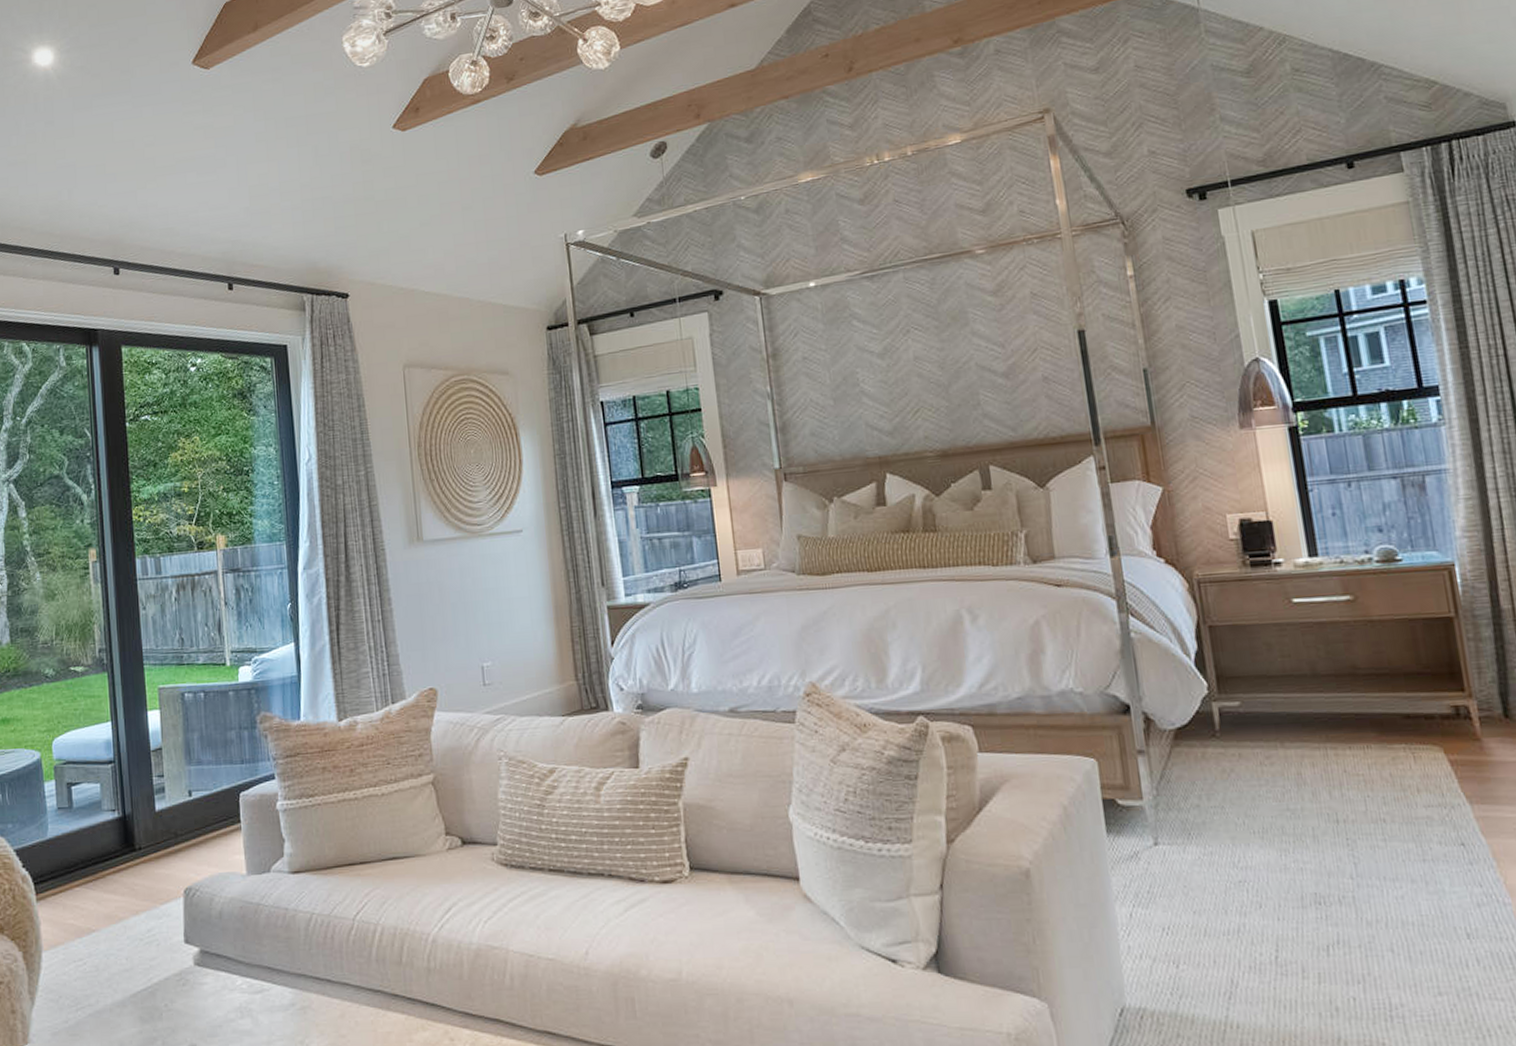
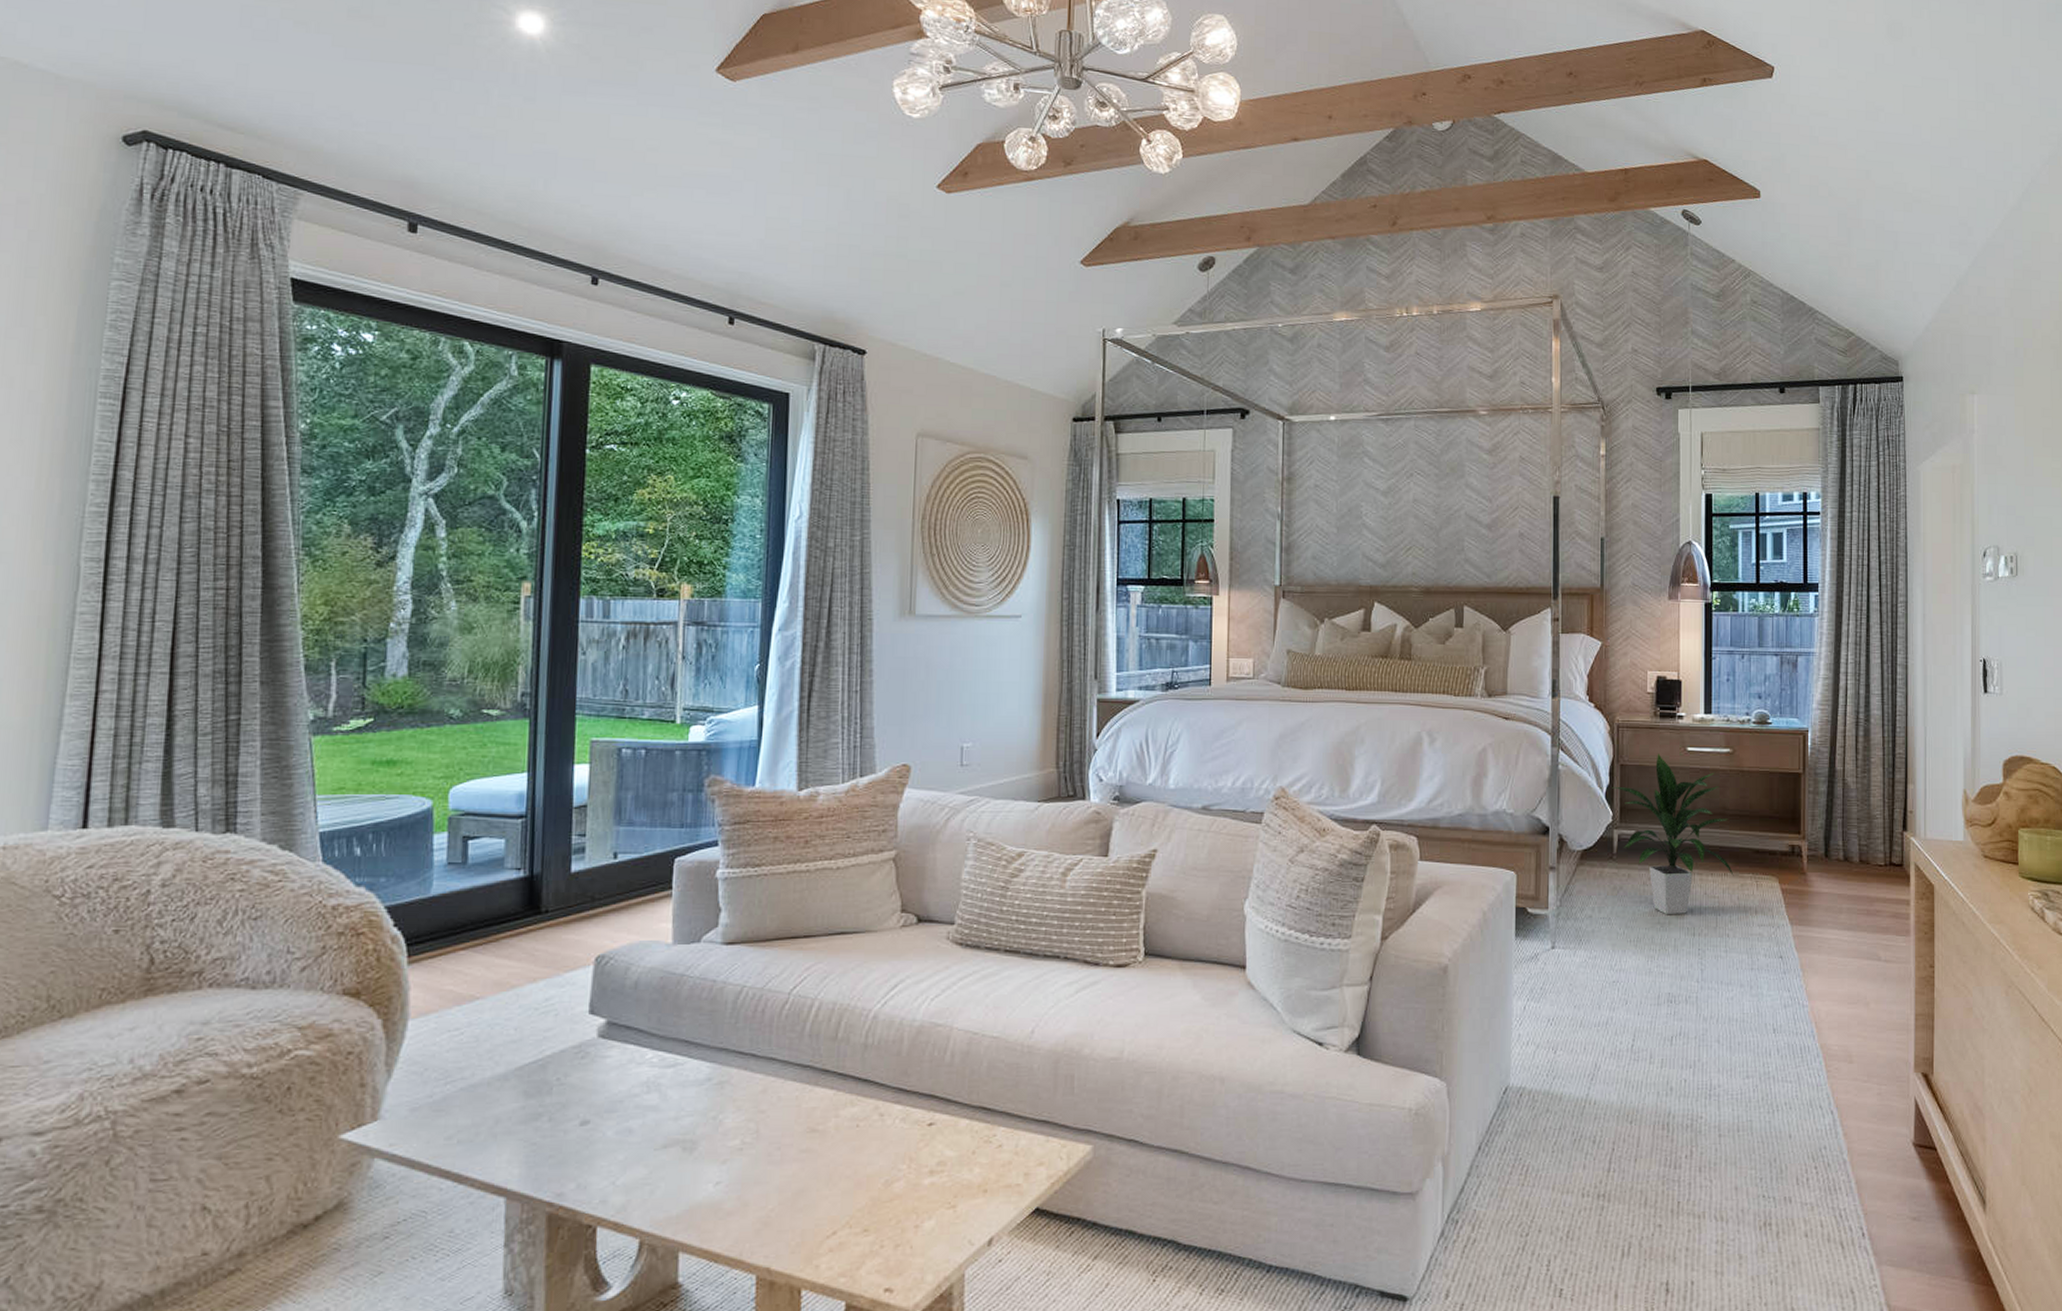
indoor plant: none [1202,608,1380,800] -> present [1612,753,1734,915]

